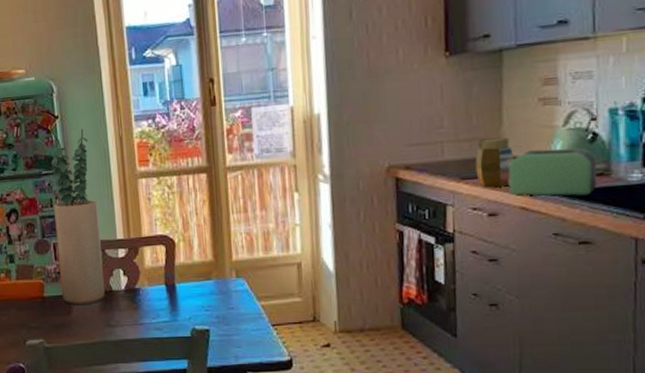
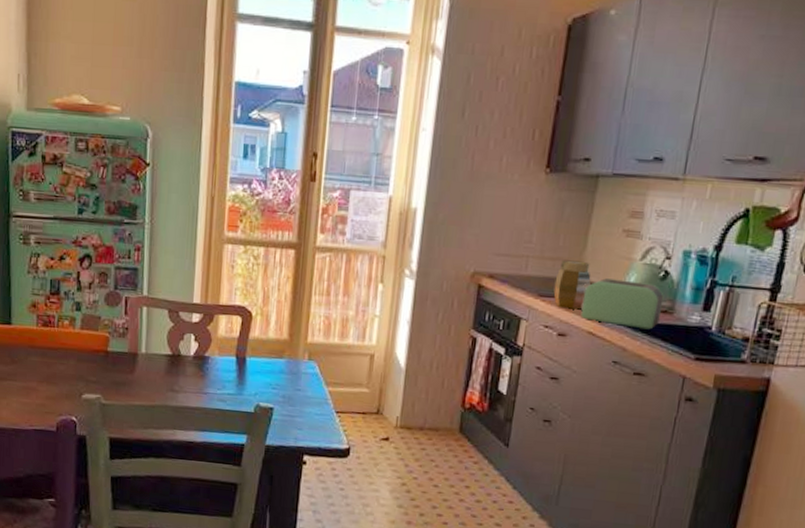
vase: present [51,129,106,306] -> none [127,181,178,366]

